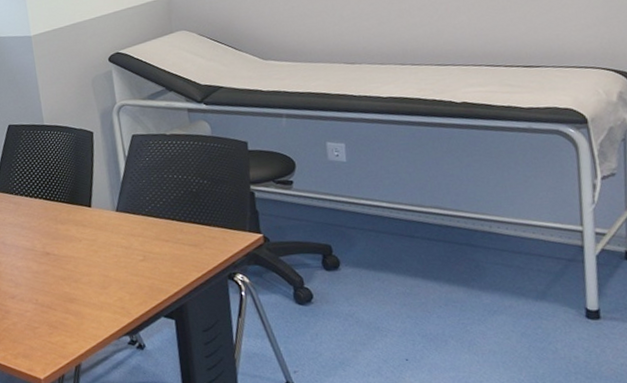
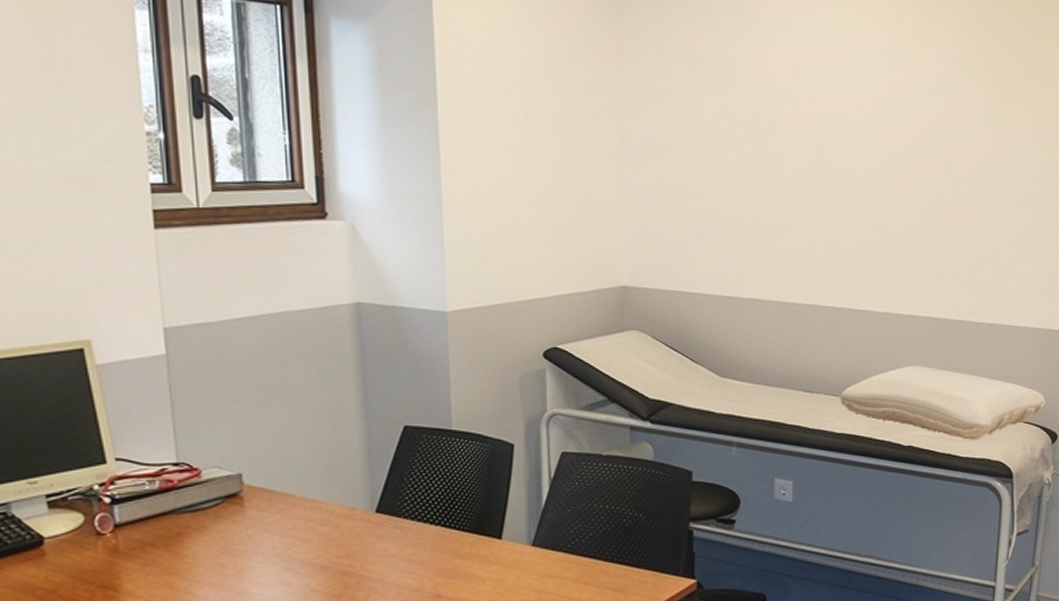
pillow: none [381,26,619,91] -> present [839,364,1047,440]

